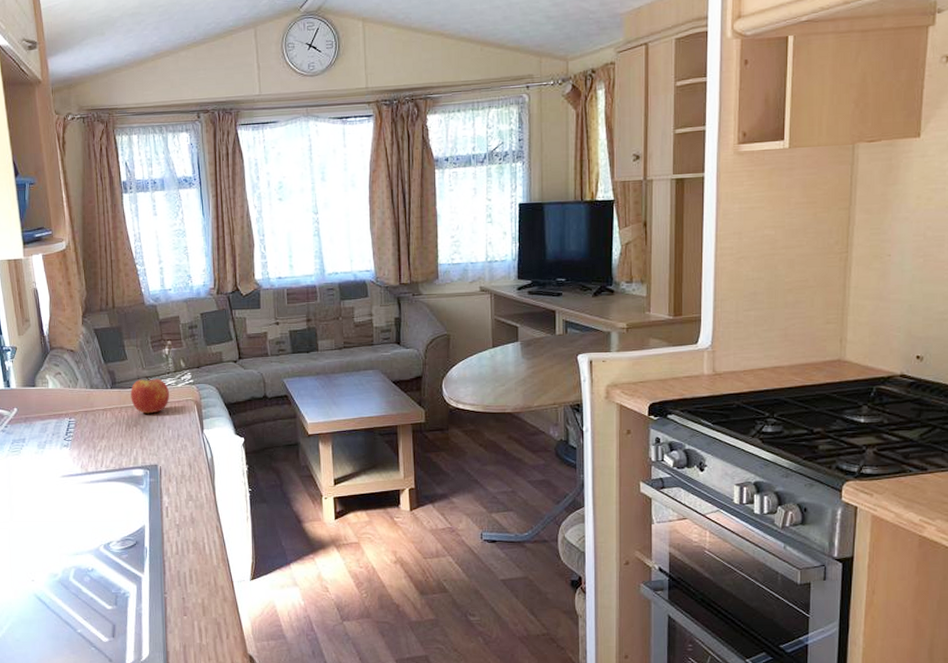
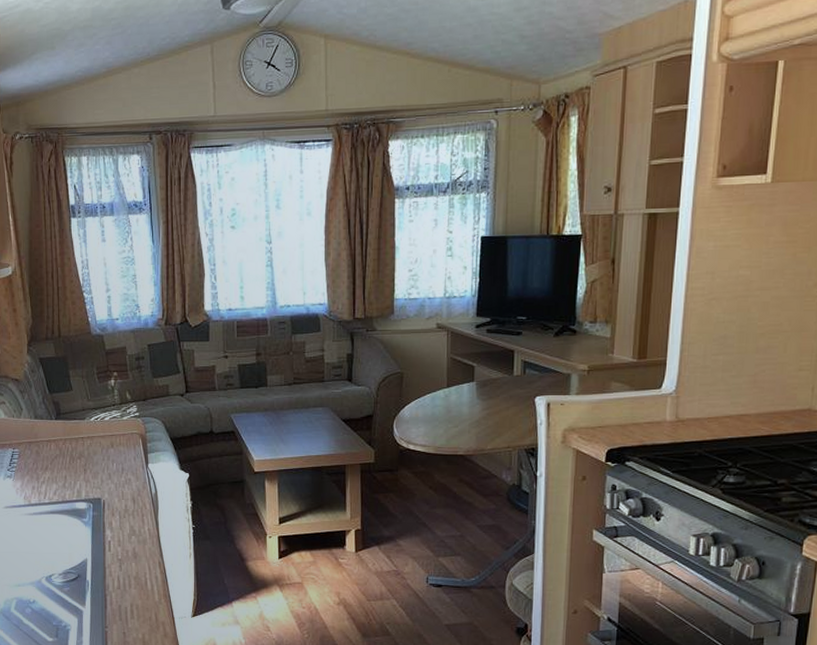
apple: present [130,375,169,414] -> none [75,407,114,446]

